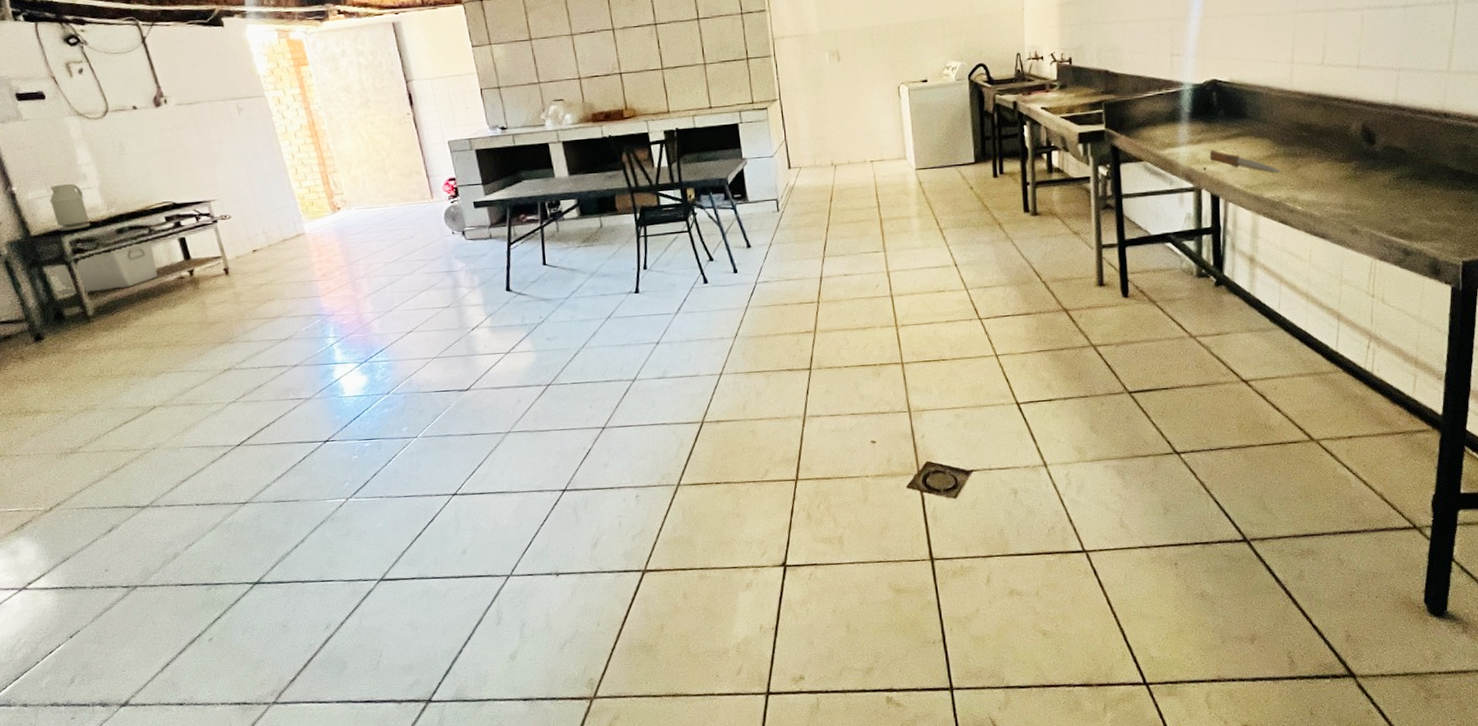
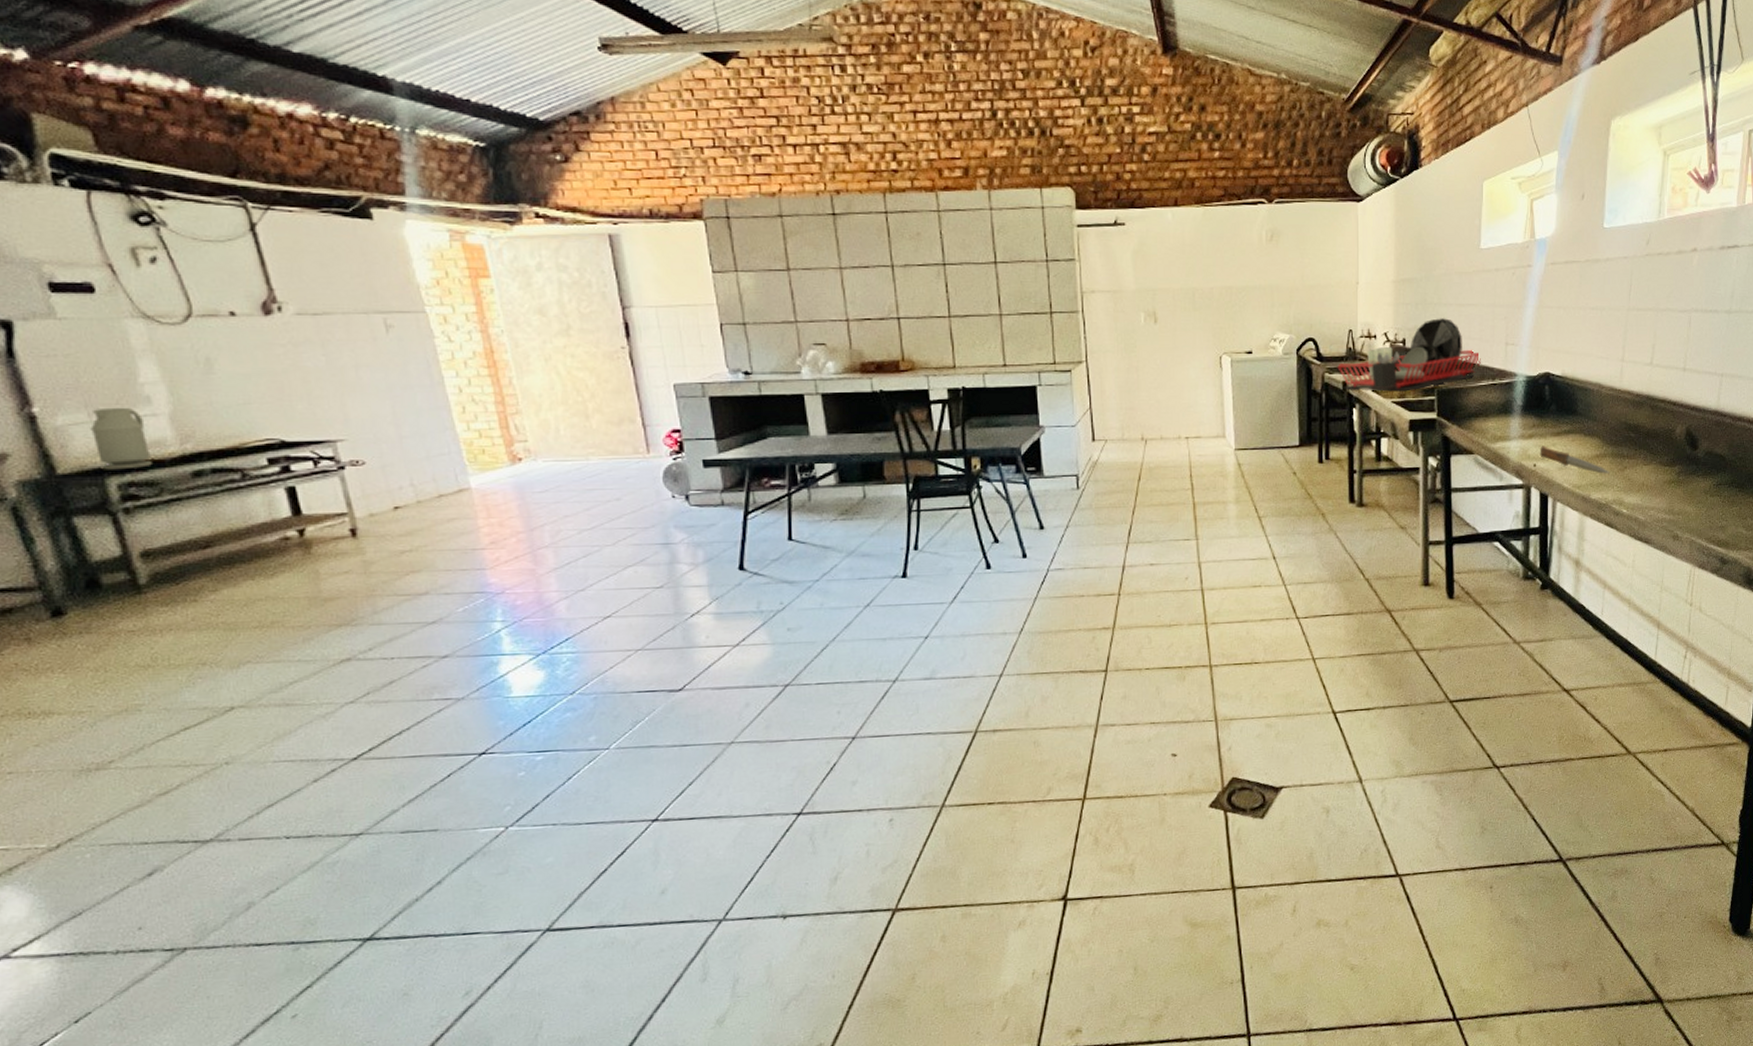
storage bin: present [52,241,159,296] -> none [87,489,252,556]
dish rack: none [1007,35,1147,109] -> present [1337,318,1481,392]

